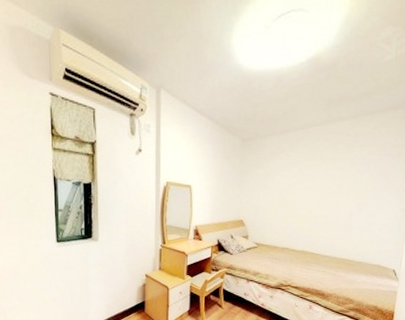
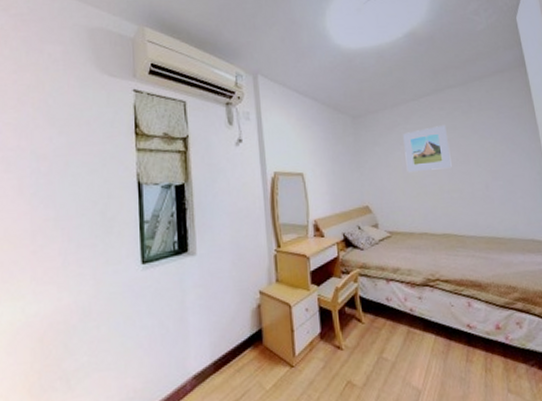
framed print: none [282,155,327,197] -> present [403,124,452,173]

